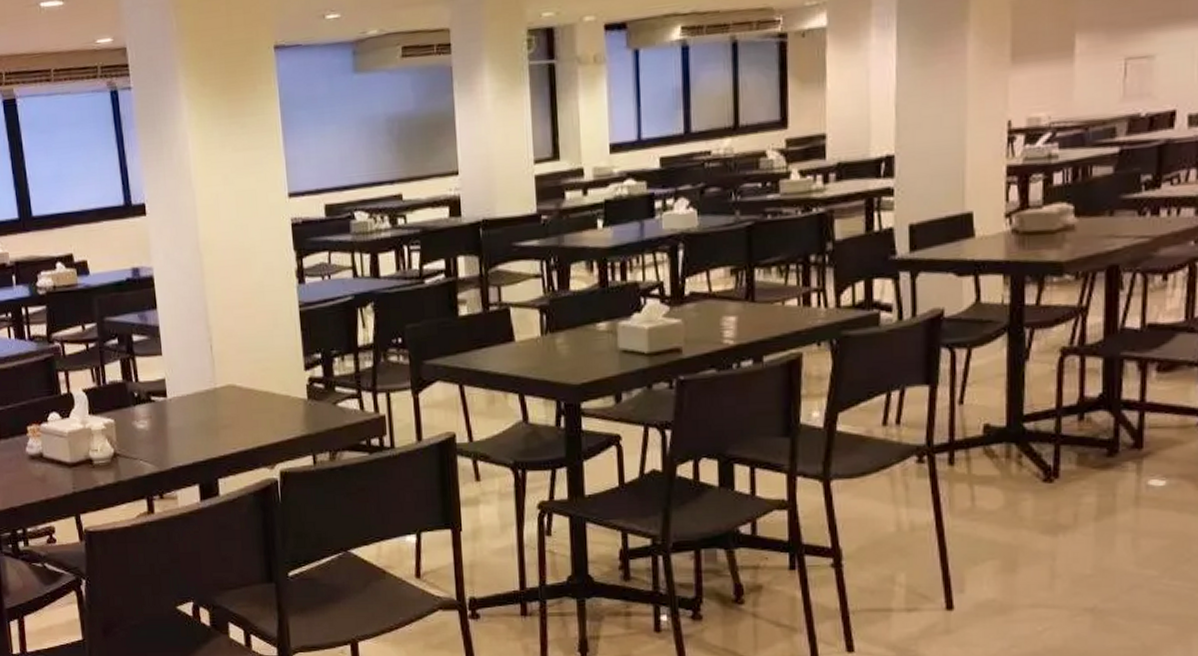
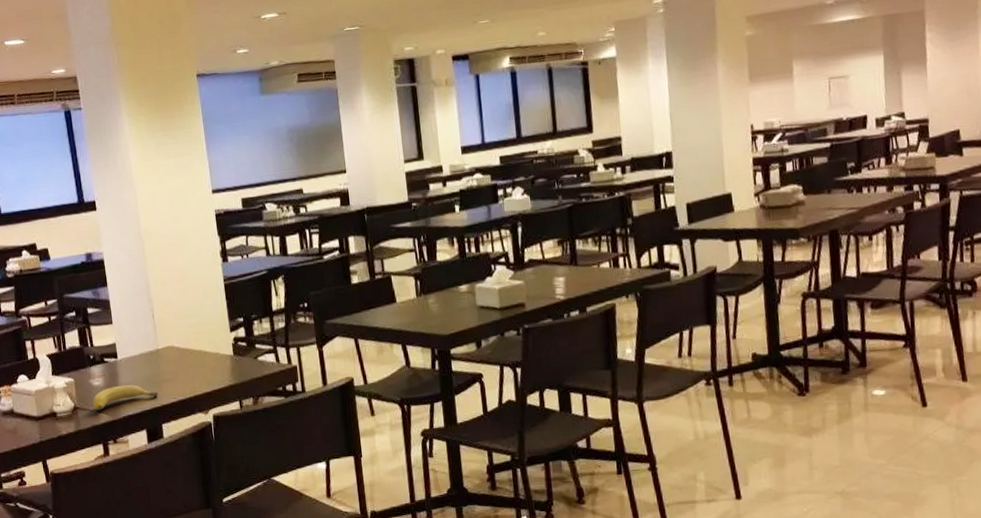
fruit: none [136,429,215,458] -> present [93,384,158,410]

